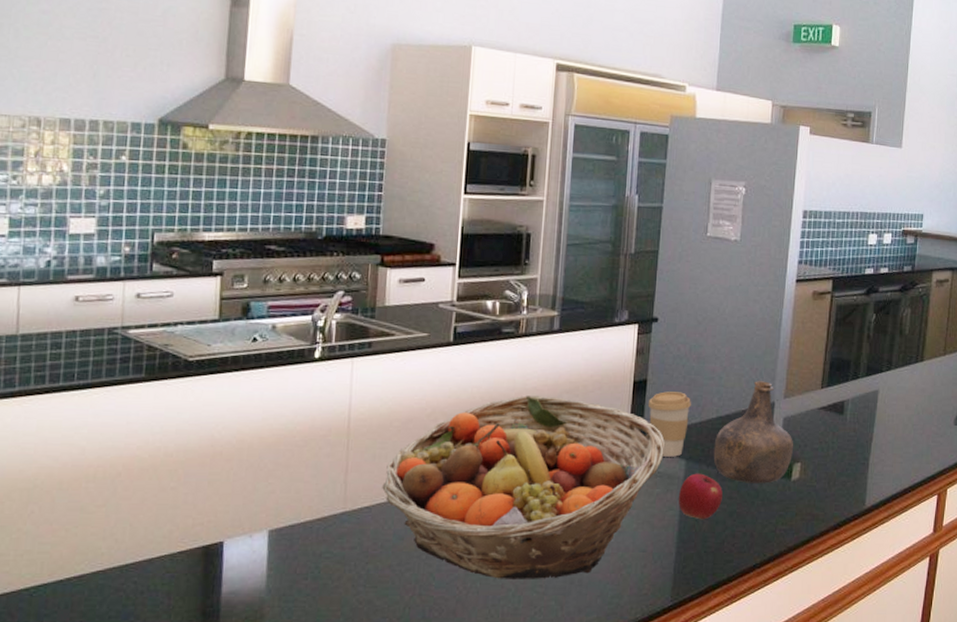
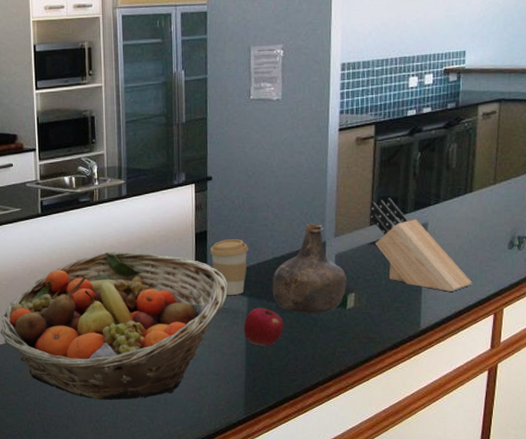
knife block: none [820,359,919,467] -> present [369,197,473,292]

